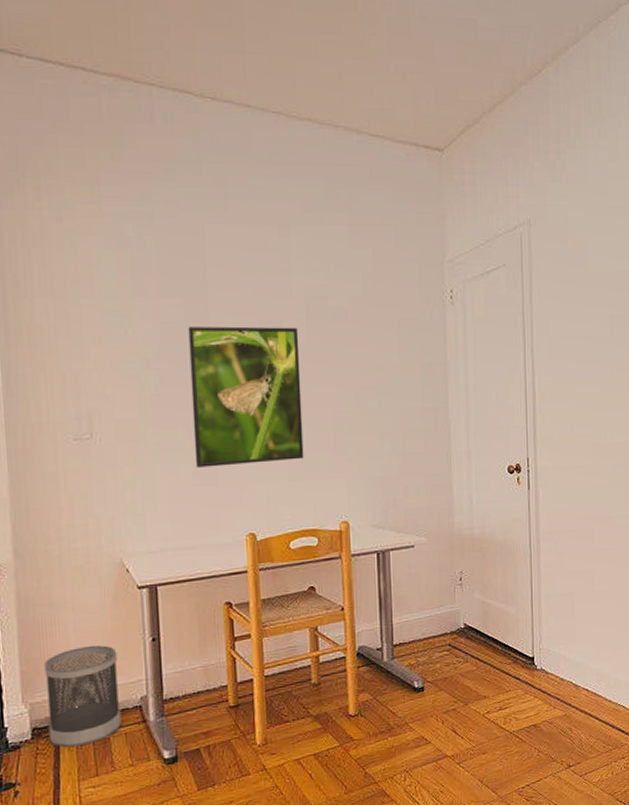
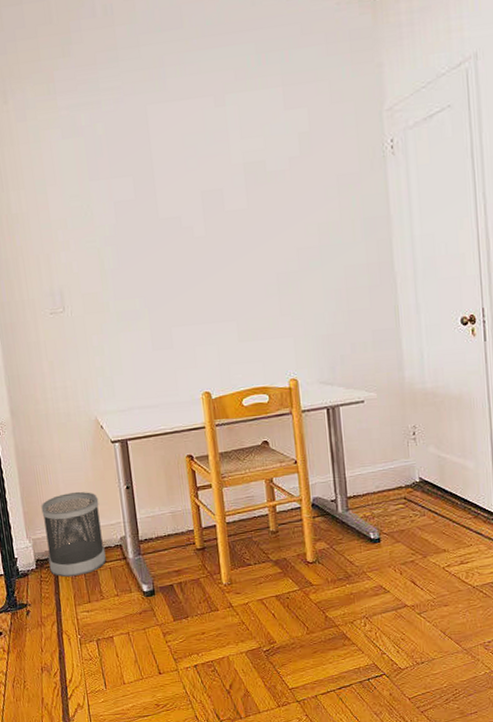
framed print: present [188,326,304,468] -> none [138,194,251,333]

